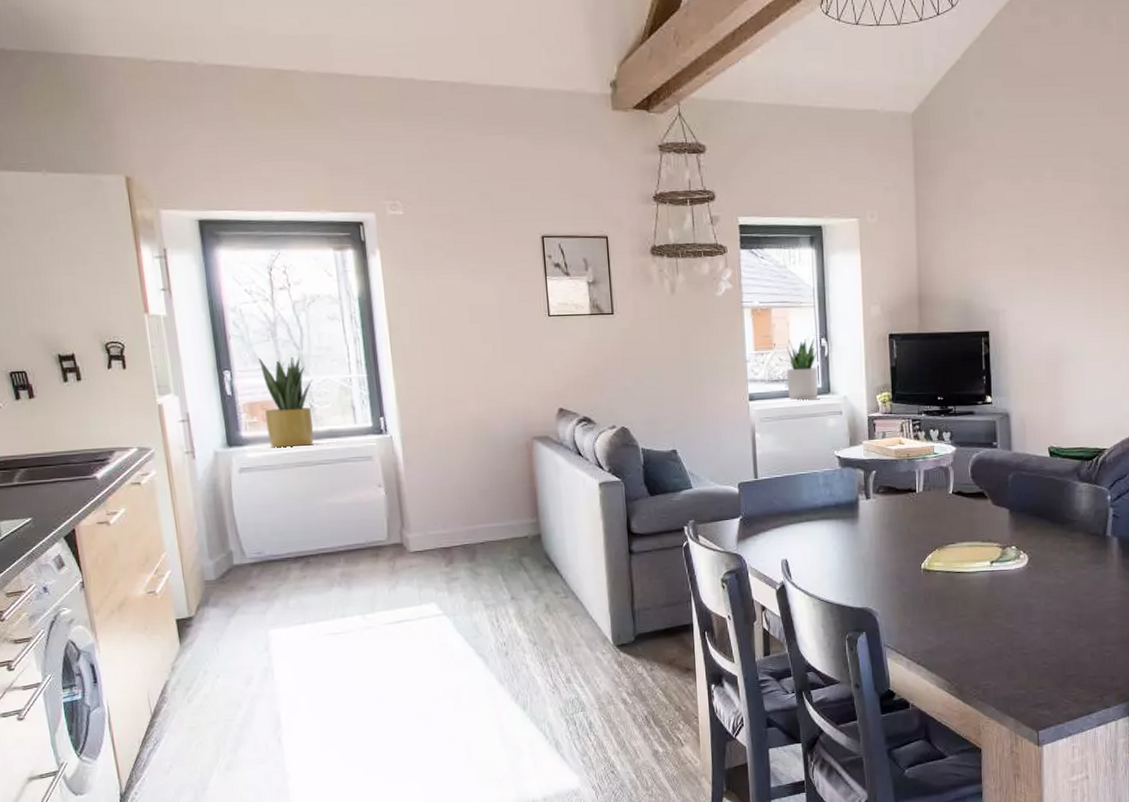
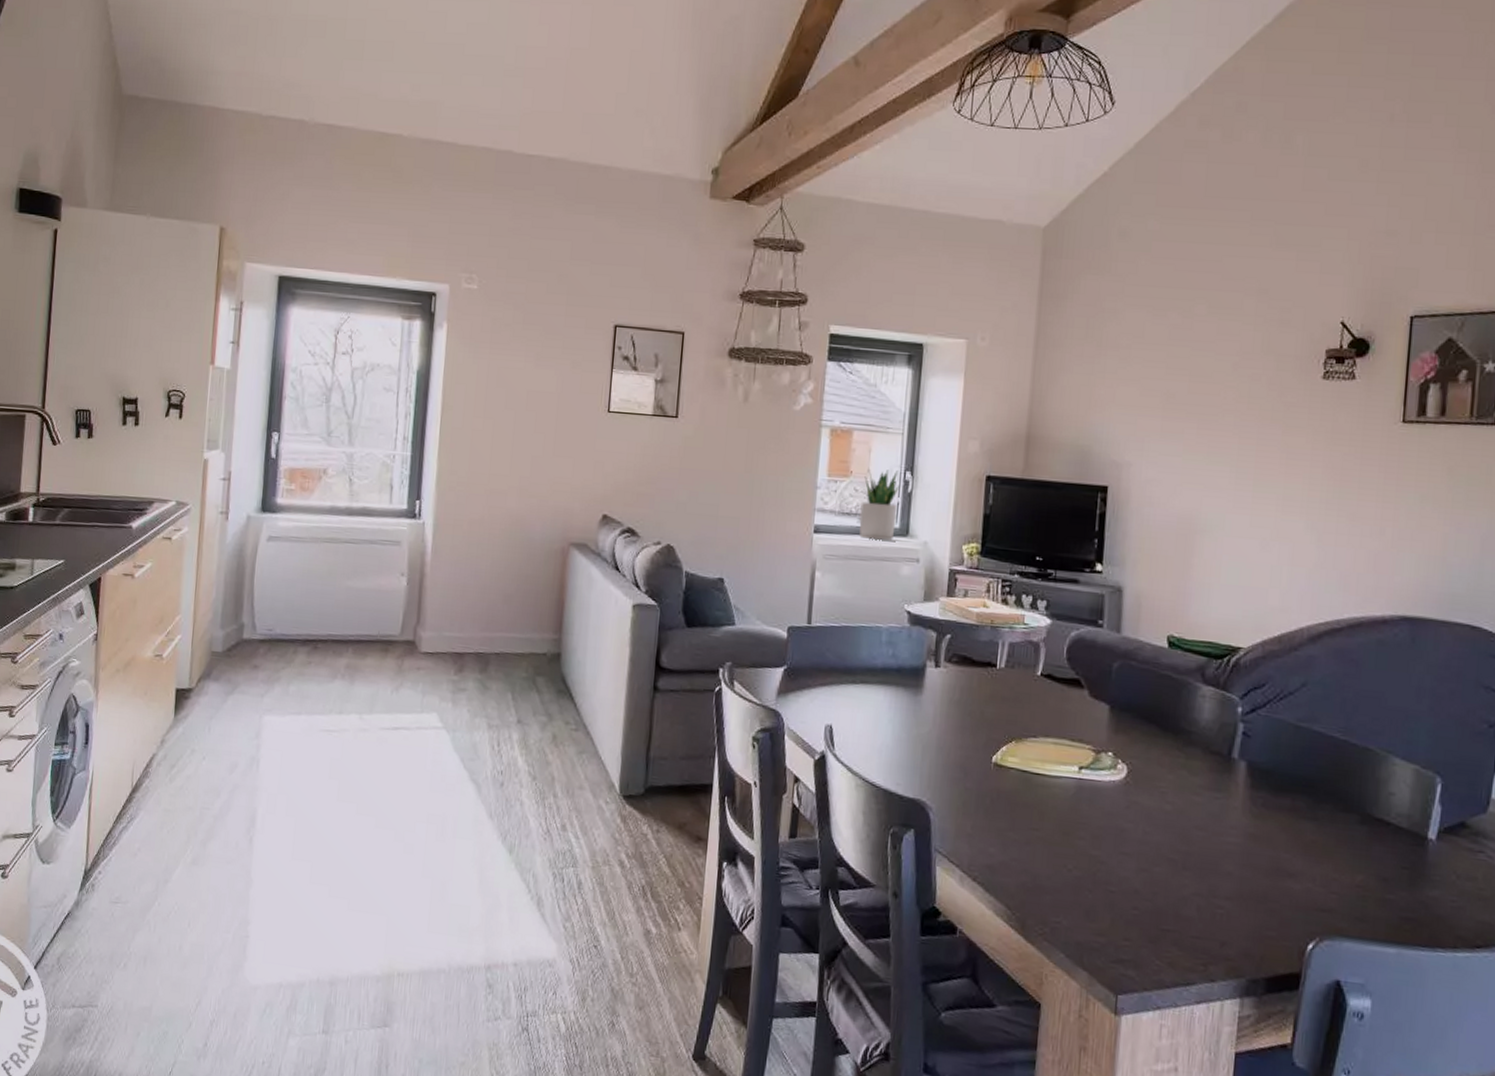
planter: present [257,356,314,448] -> none [302,422,357,522]

